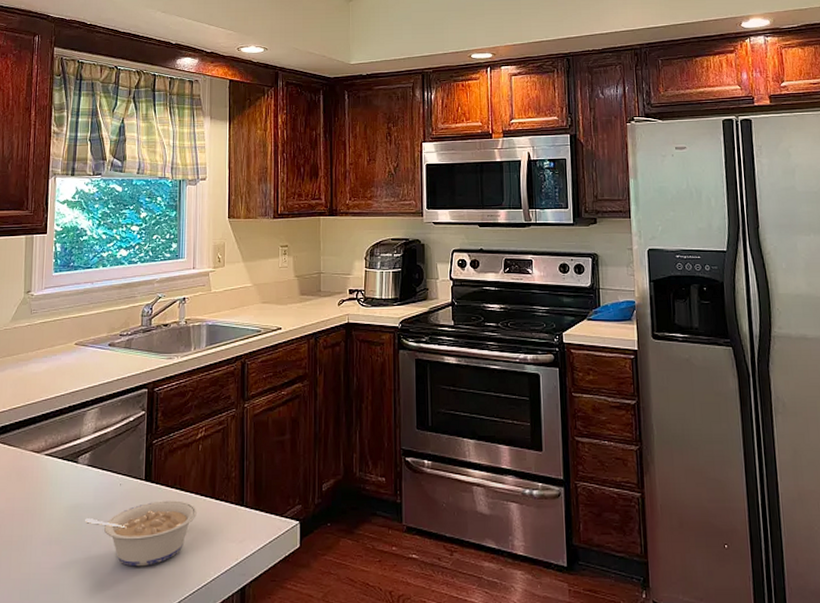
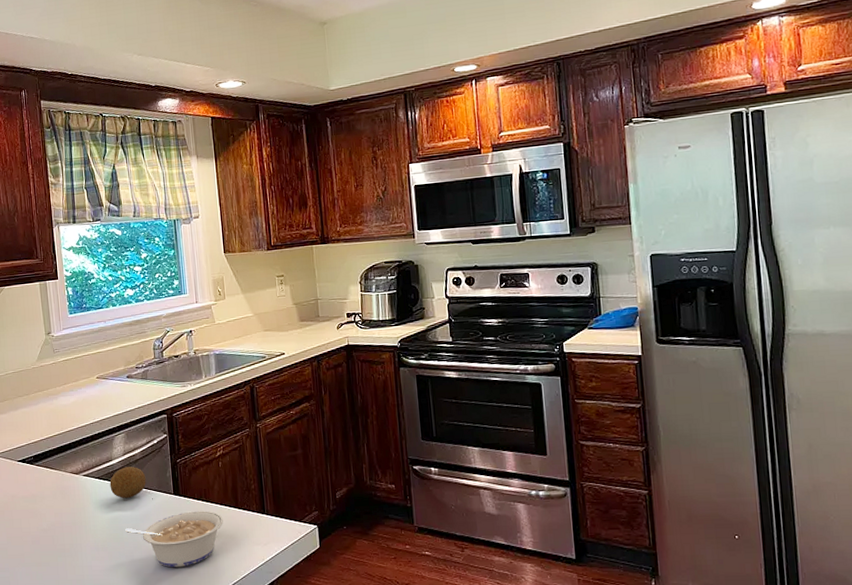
fruit: none [74,446,116,484] -> present [110,466,146,499]

